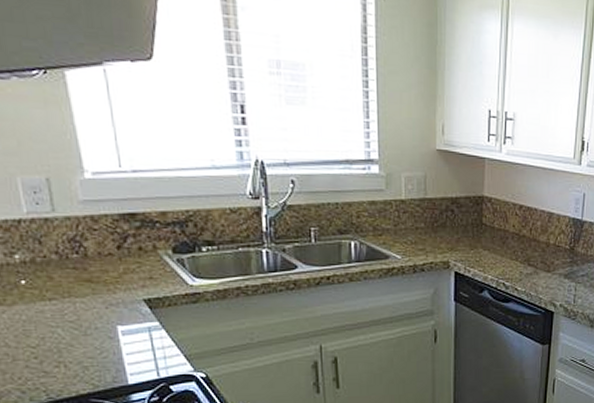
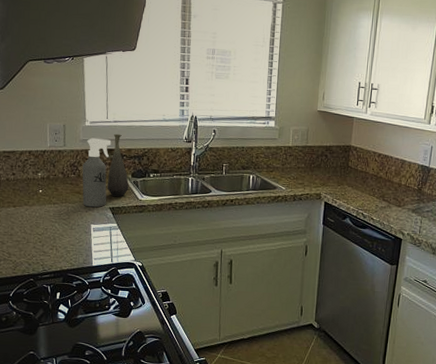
spray bottle: none [89,196,138,301] -> present [82,137,112,208]
bottle: none [134,189,172,284] -> present [107,133,129,197]

